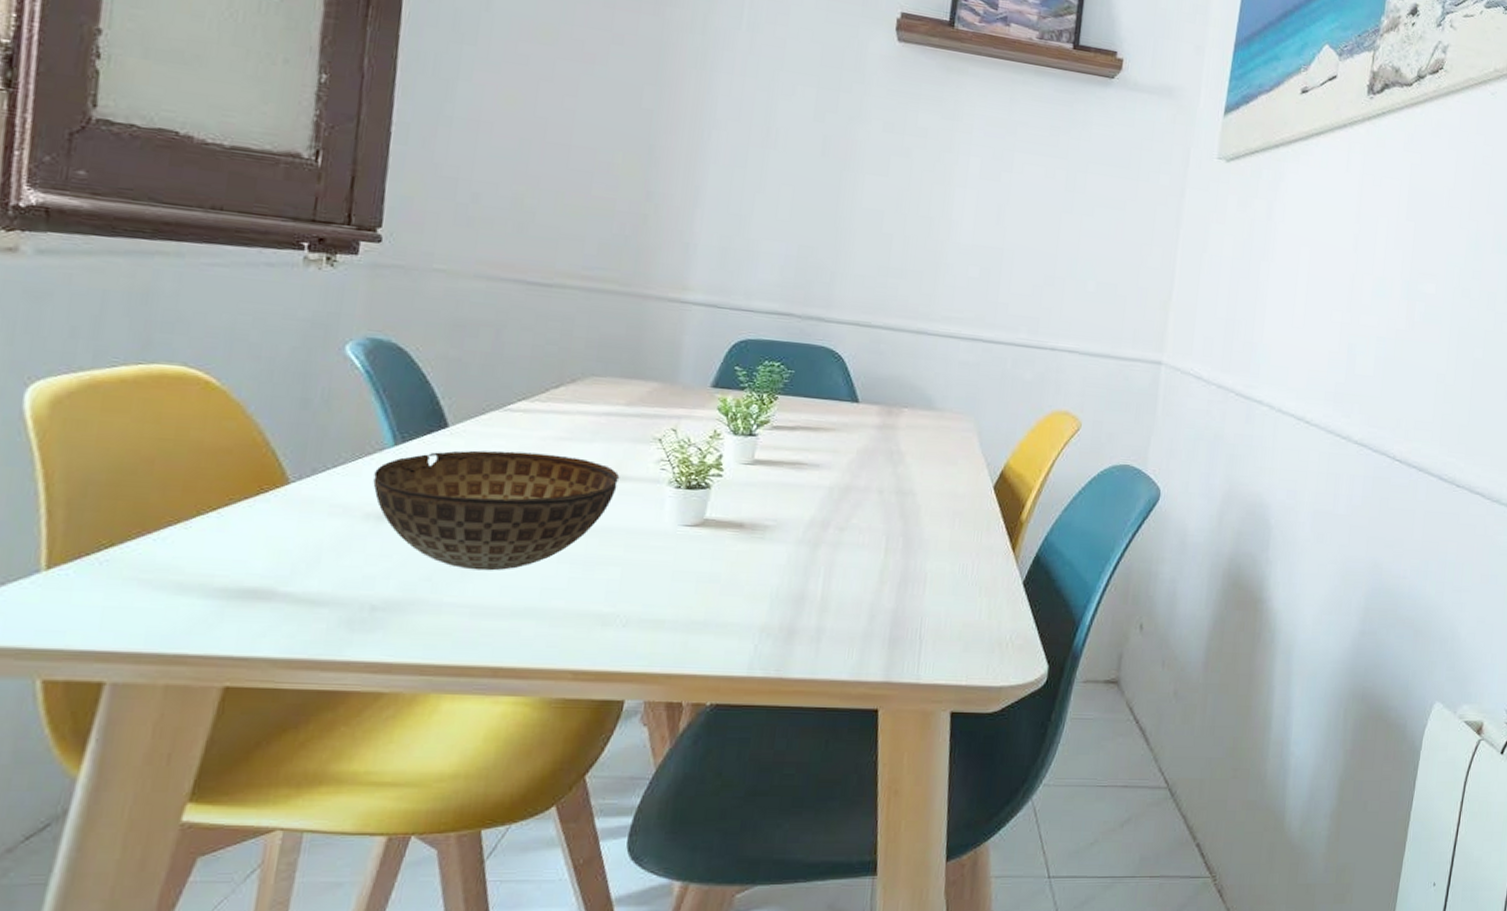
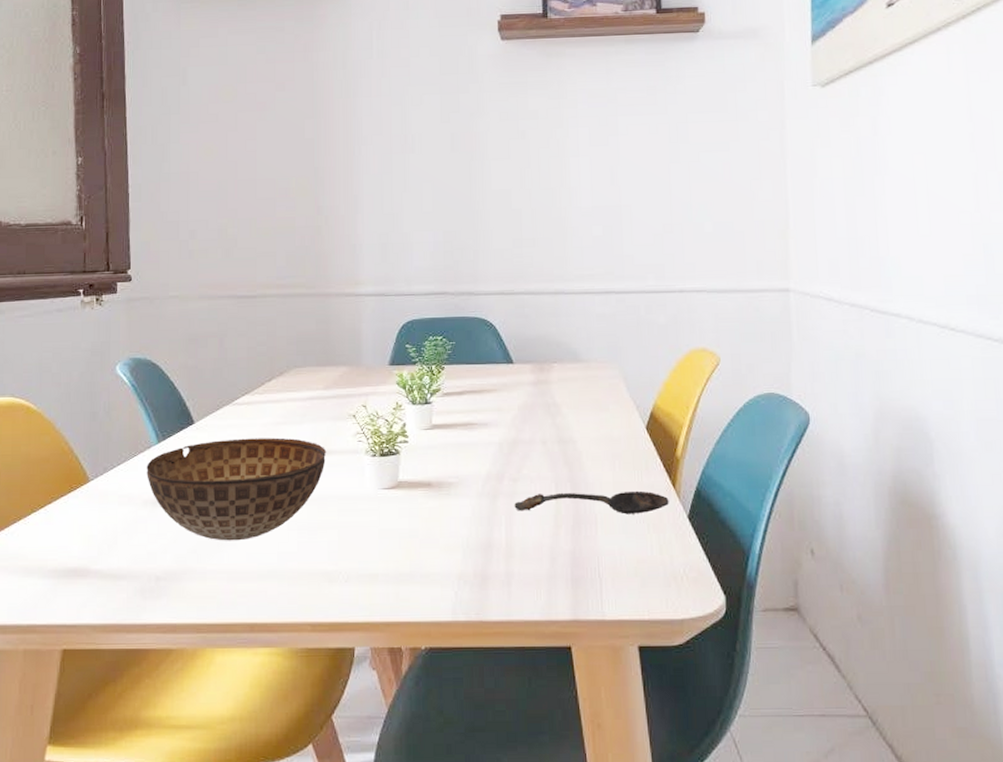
spoon: none [837,546,1006,576] -> present [514,490,669,515]

